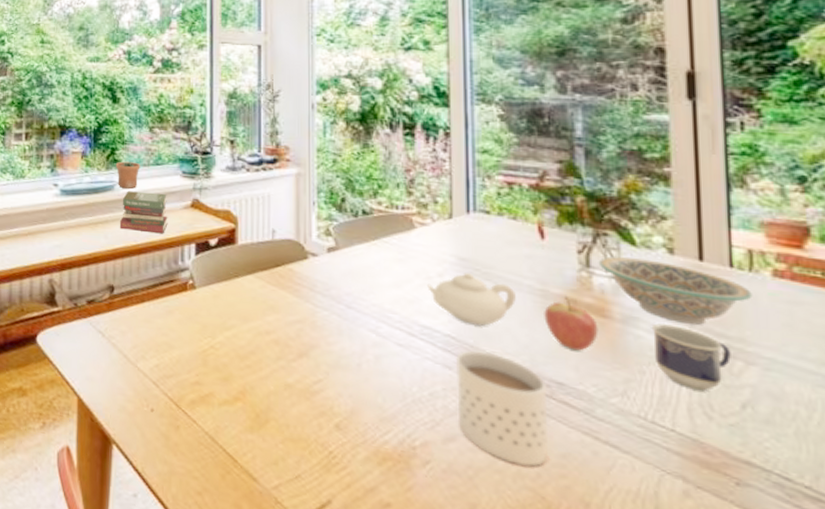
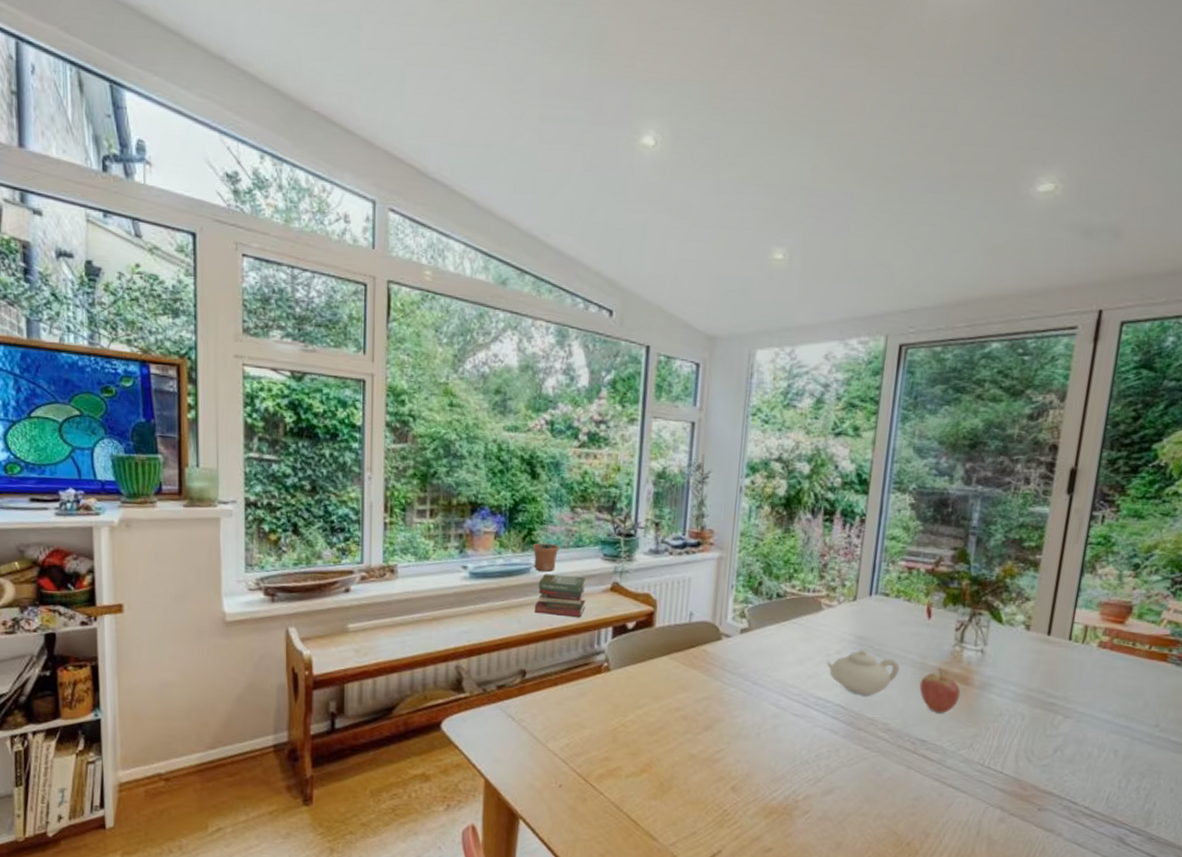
mug: present [455,350,548,467] -> none [837,716,912,810]
ceramic bowl: present [598,256,752,325] -> none [970,633,1081,688]
cup: present [651,323,731,390] -> none [998,688,1056,740]

